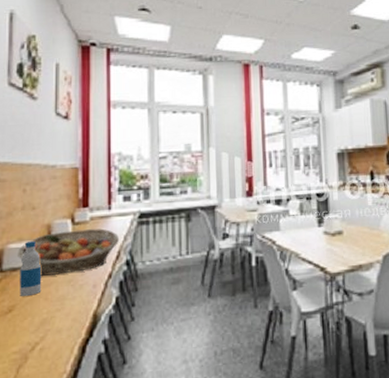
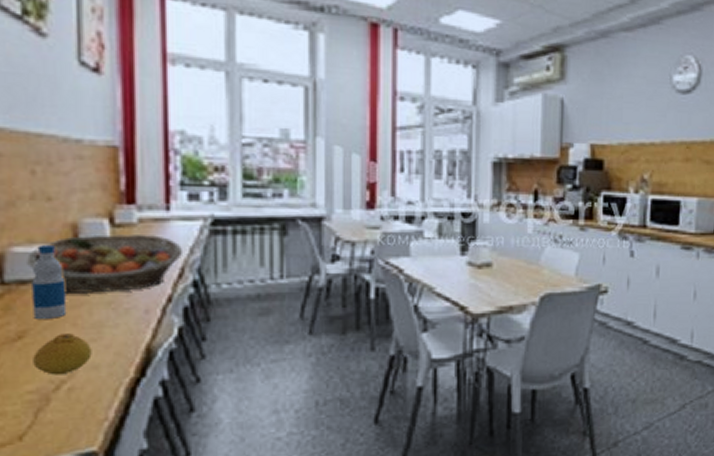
fruit: none [18,306,57,339] -> present [33,333,92,375]

